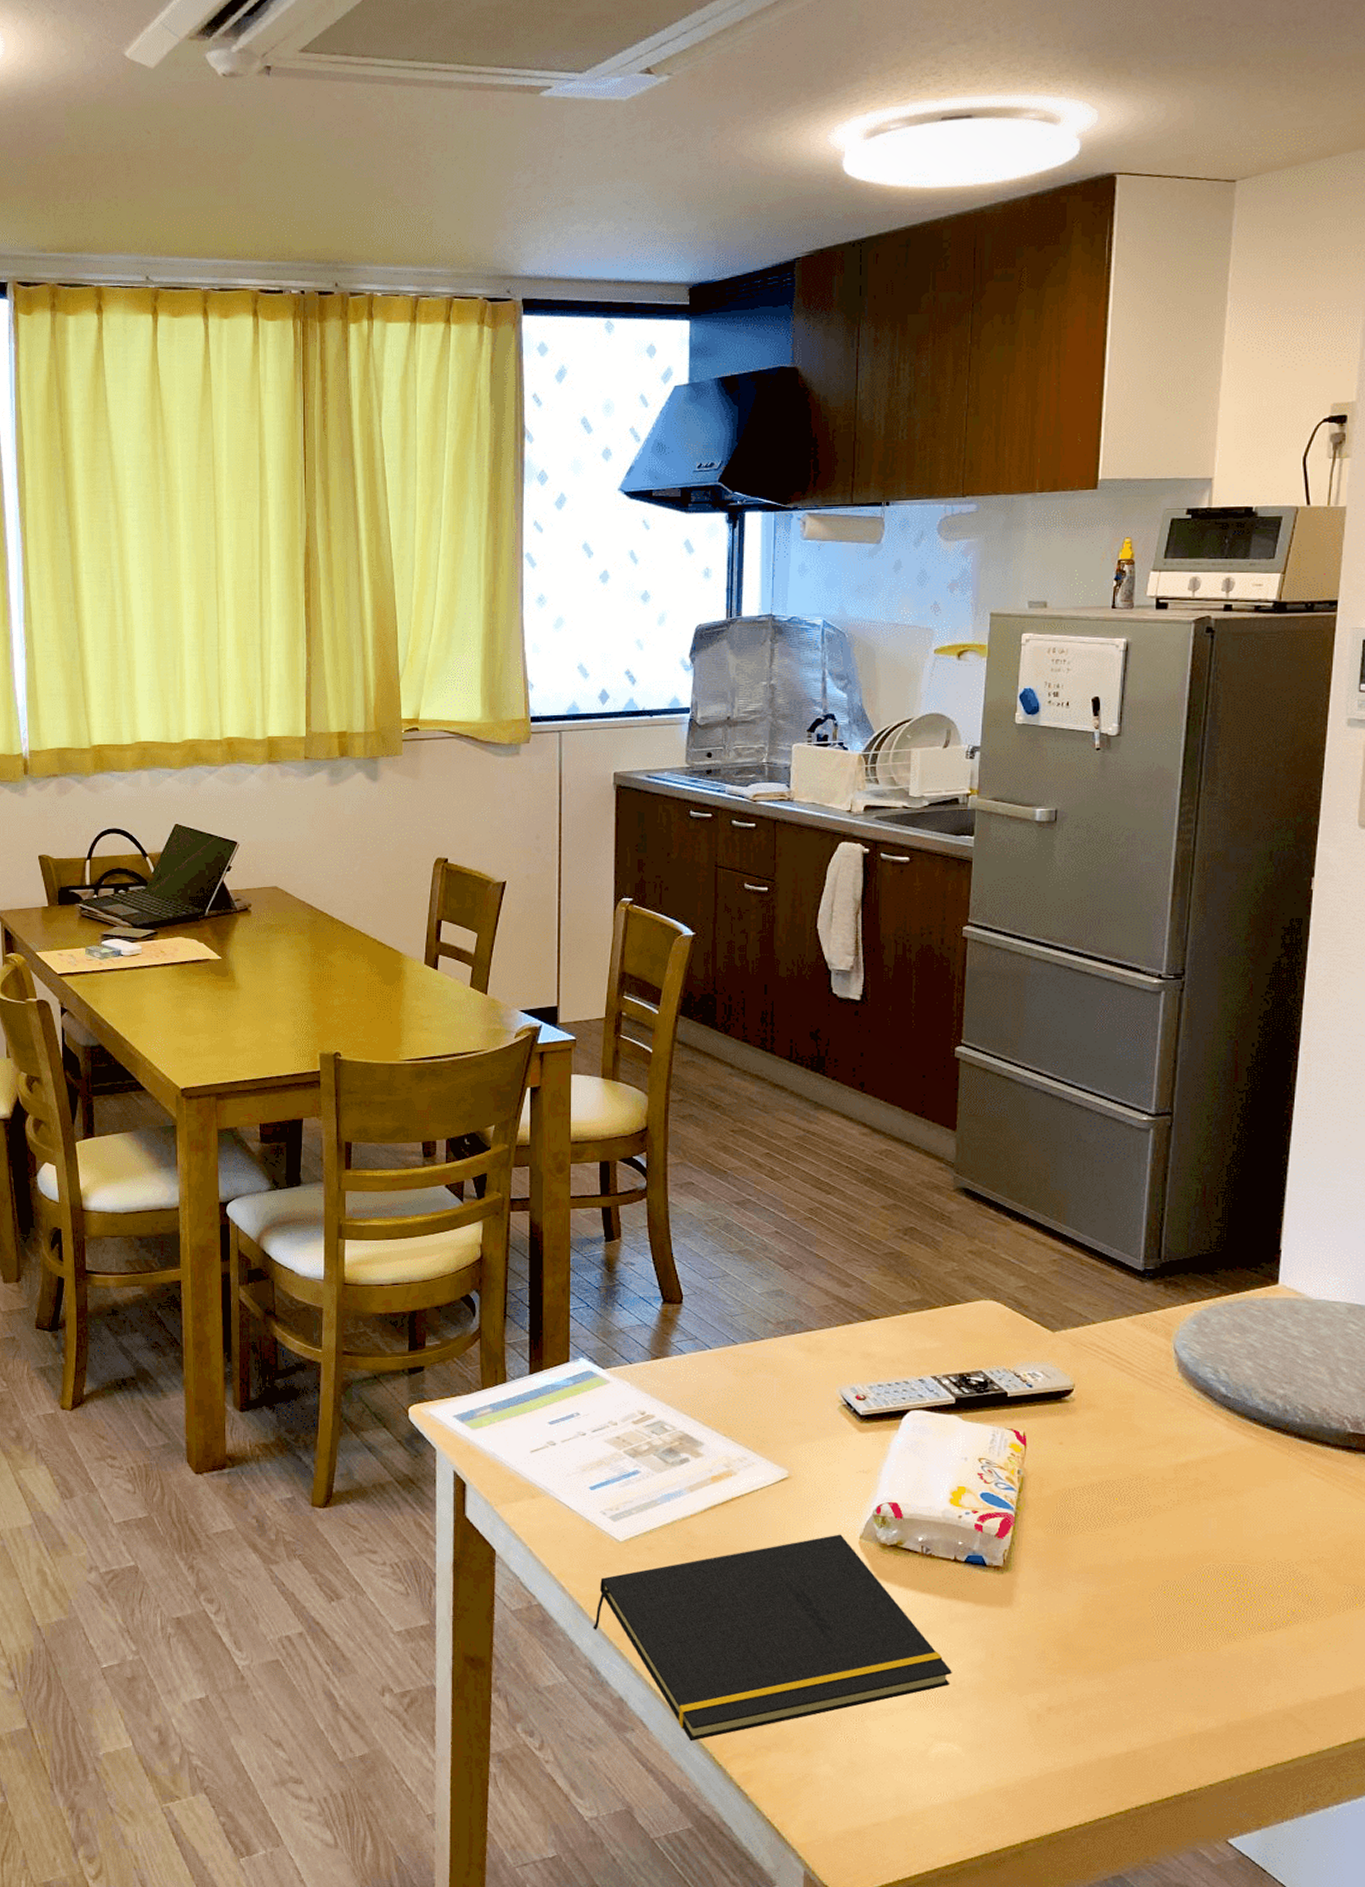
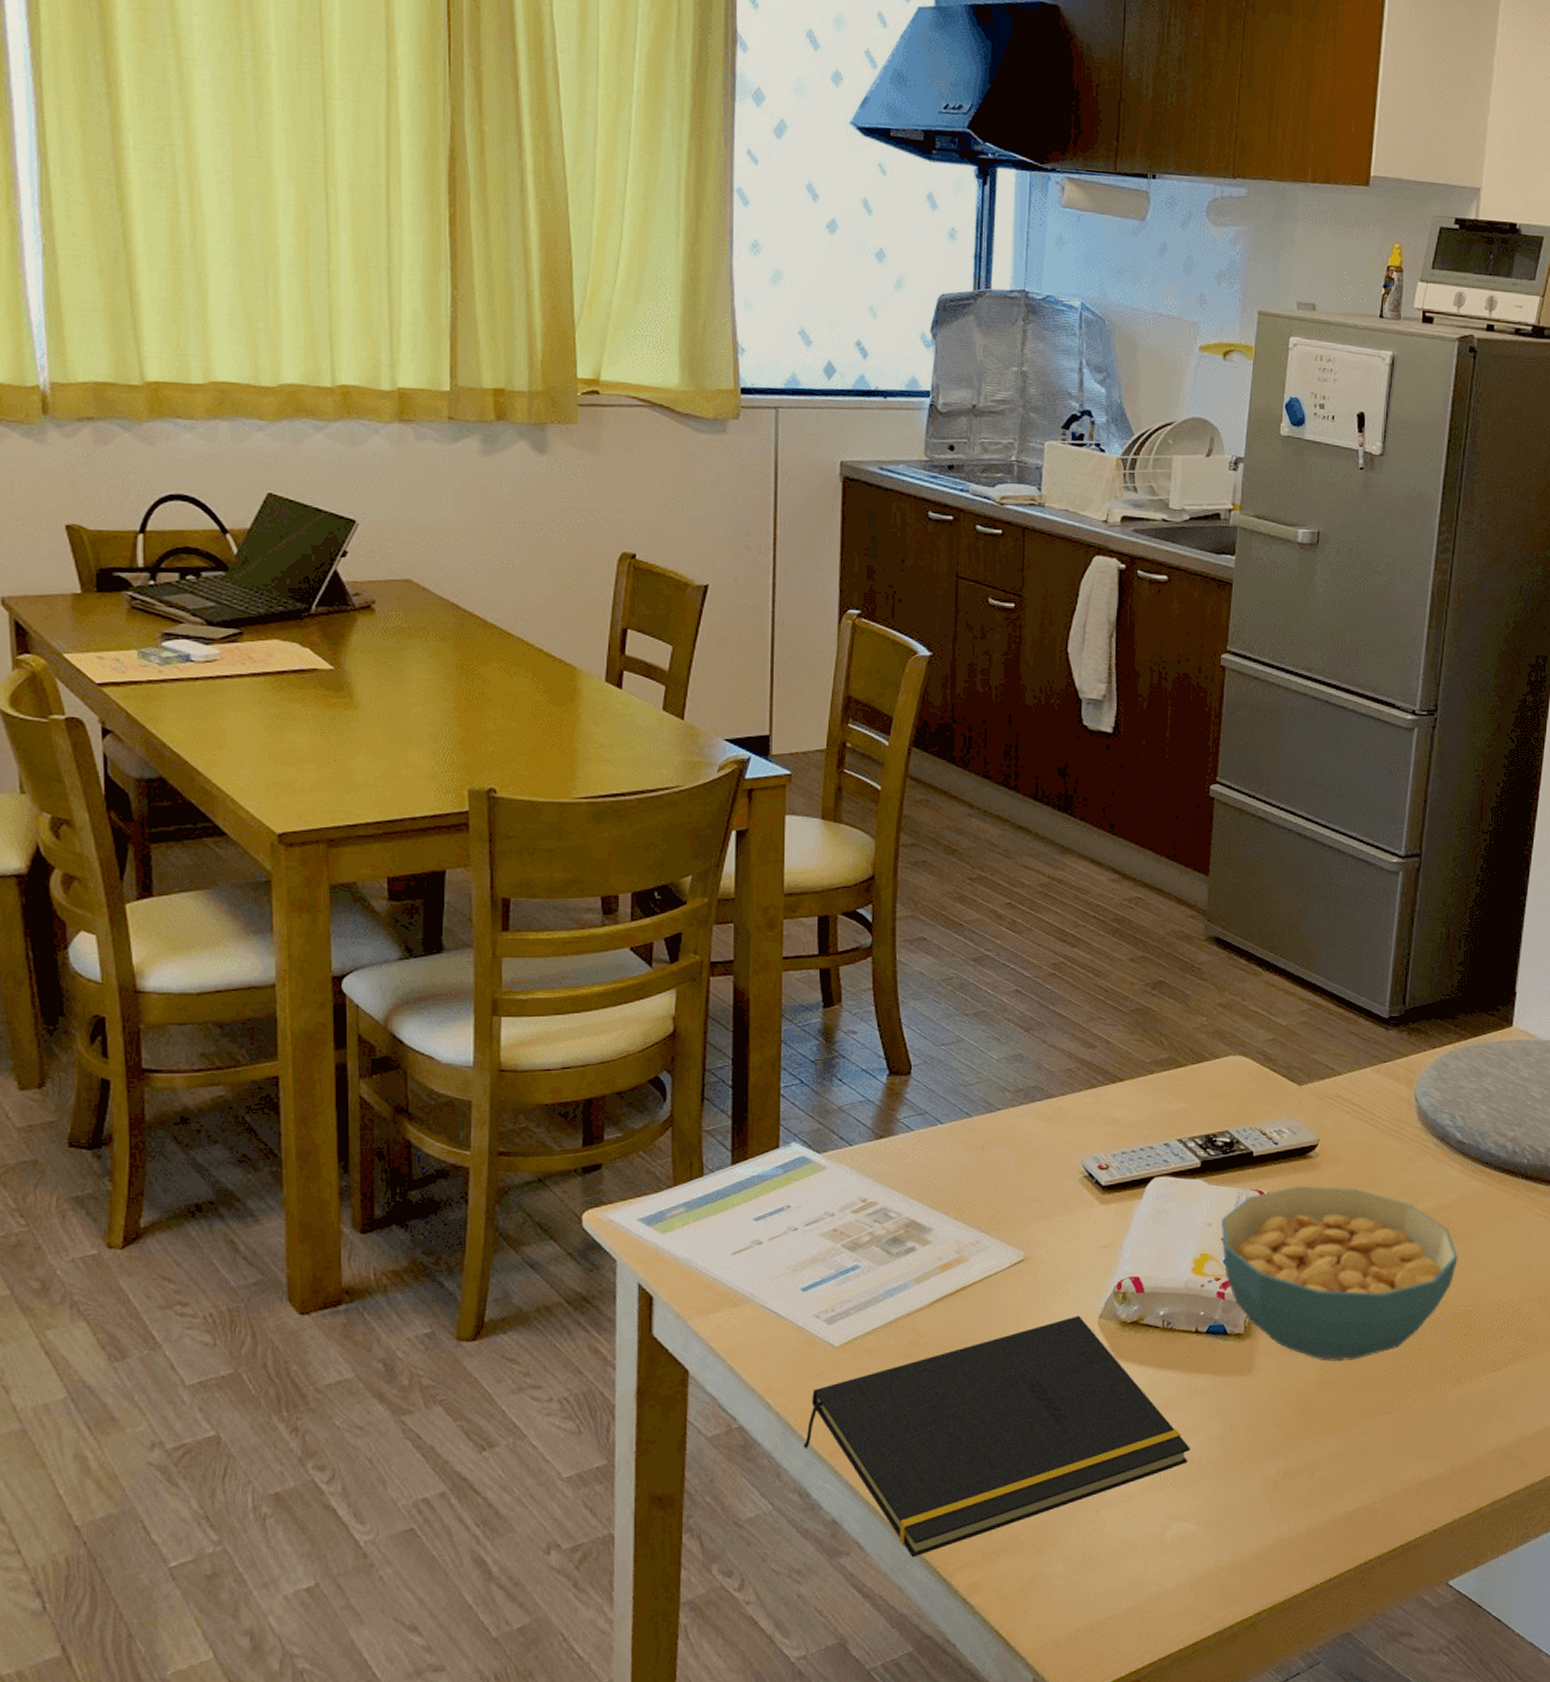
cereal bowl: none [978,1429,1227,1604] -> present [1221,1186,1458,1362]

